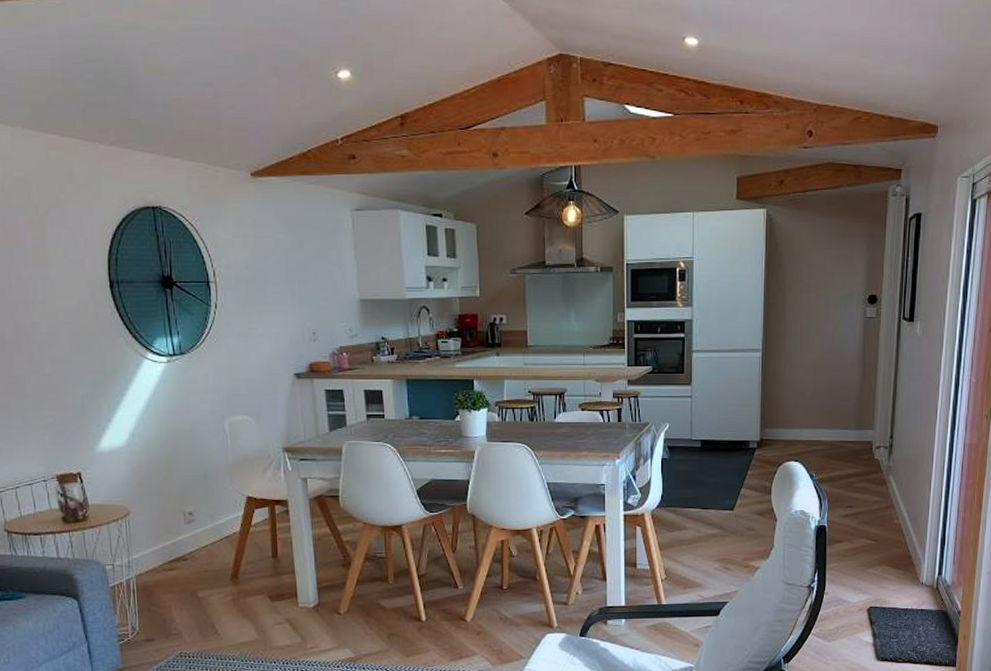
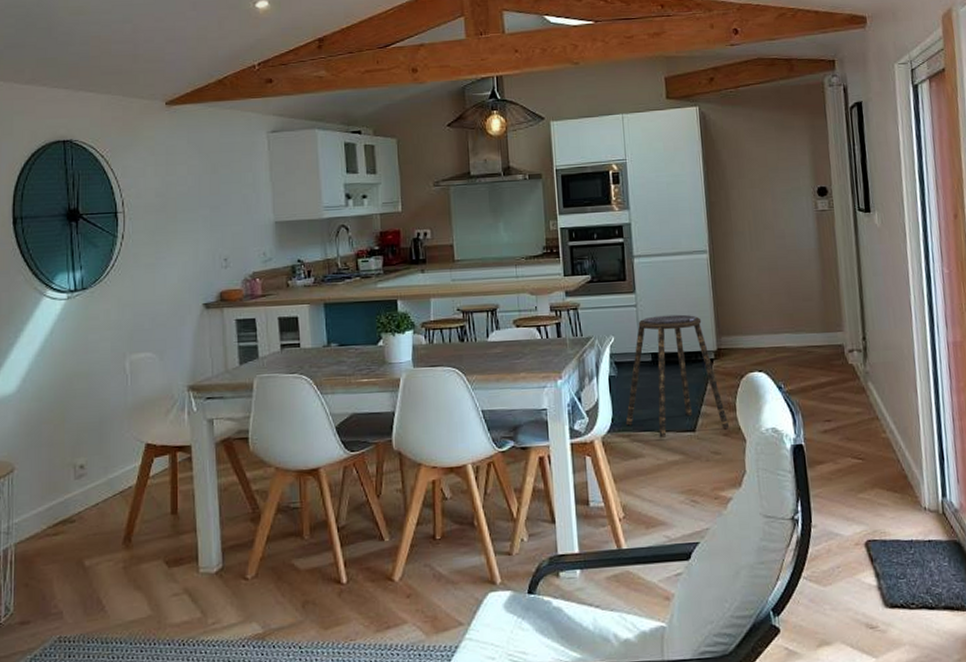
stool: none [673,407,764,514] -> present [625,314,730,438]

